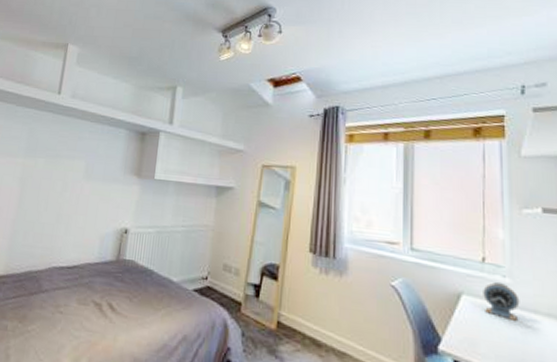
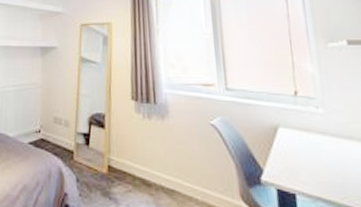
alarm clock: present [483,282,520,321] -> none [298,114,335,148]

